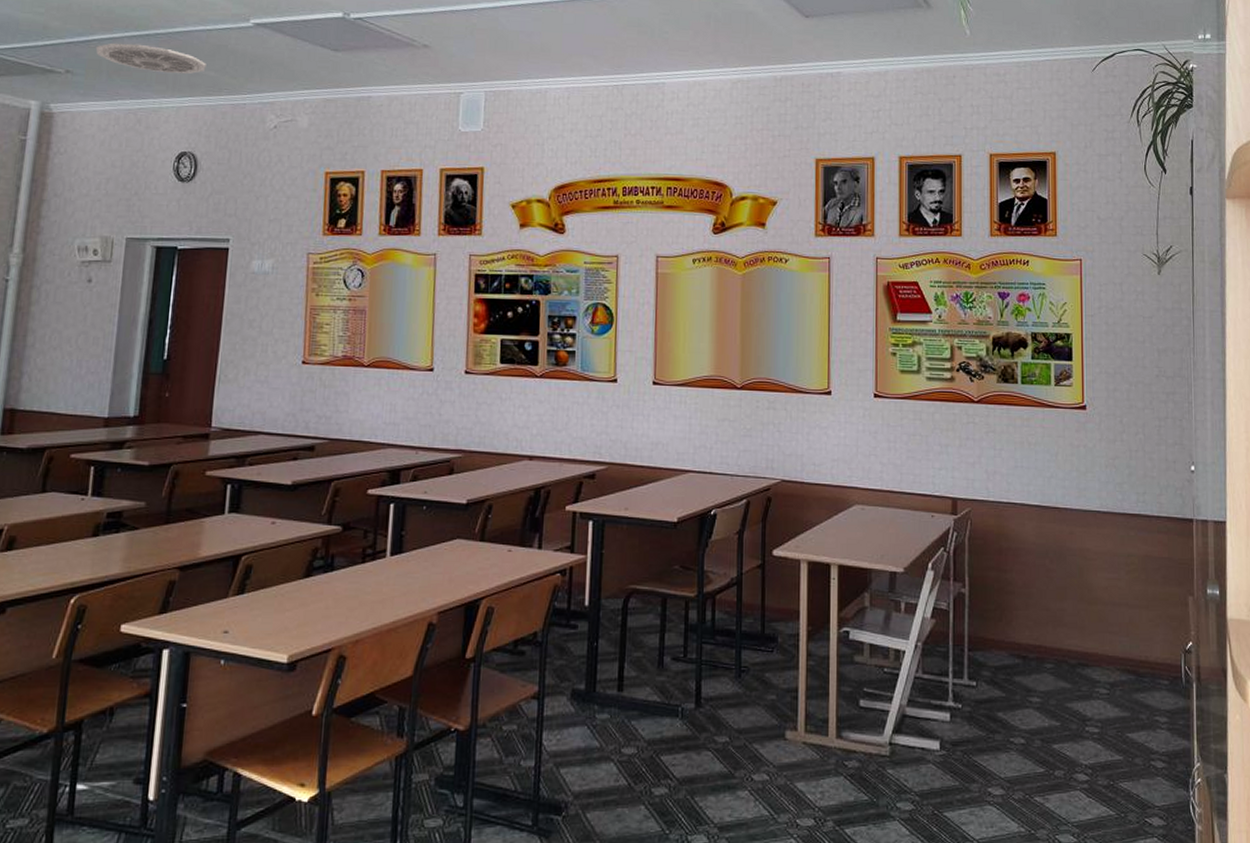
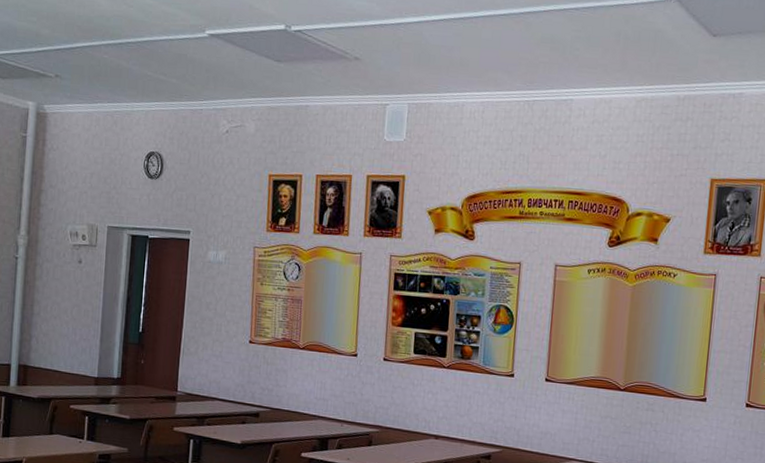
ceiling vent: present [95,42,206,75] -> none [78,50,169,81]

